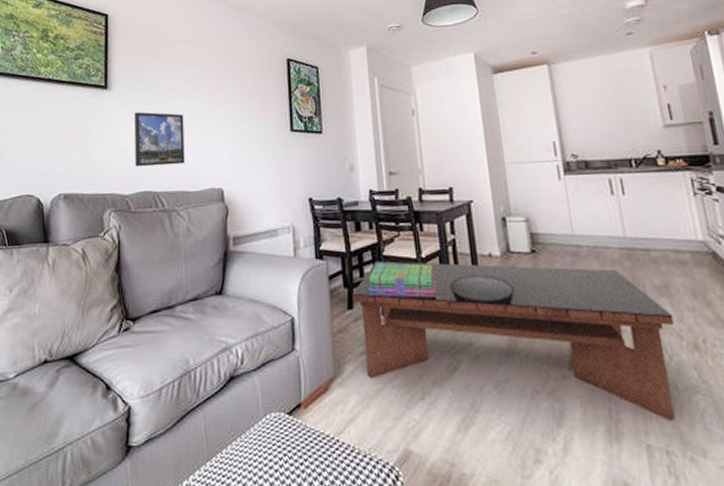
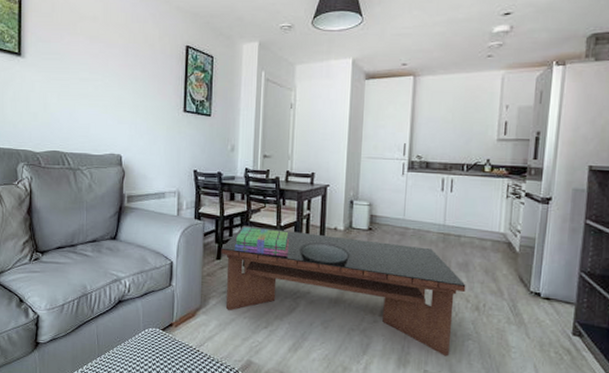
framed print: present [134,112,185,168] -> none [45,80,90,131]

